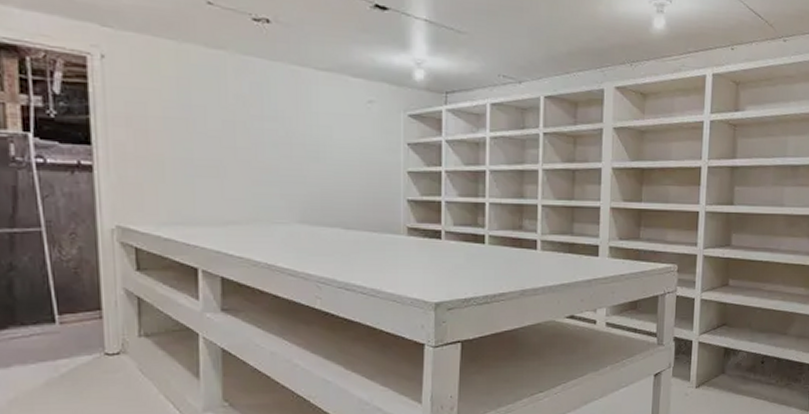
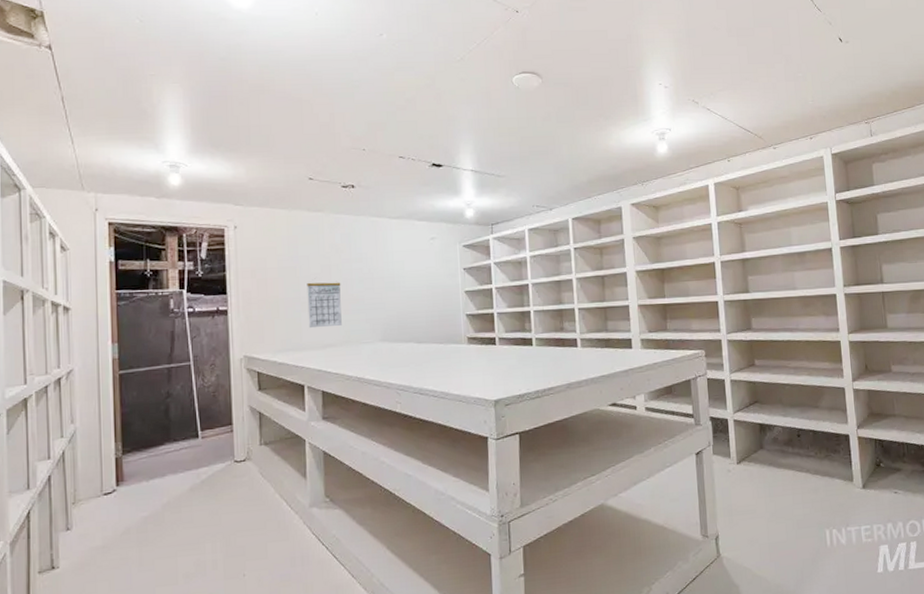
calendar: none [202,140,249,200] -> present [307,282,342,329]

